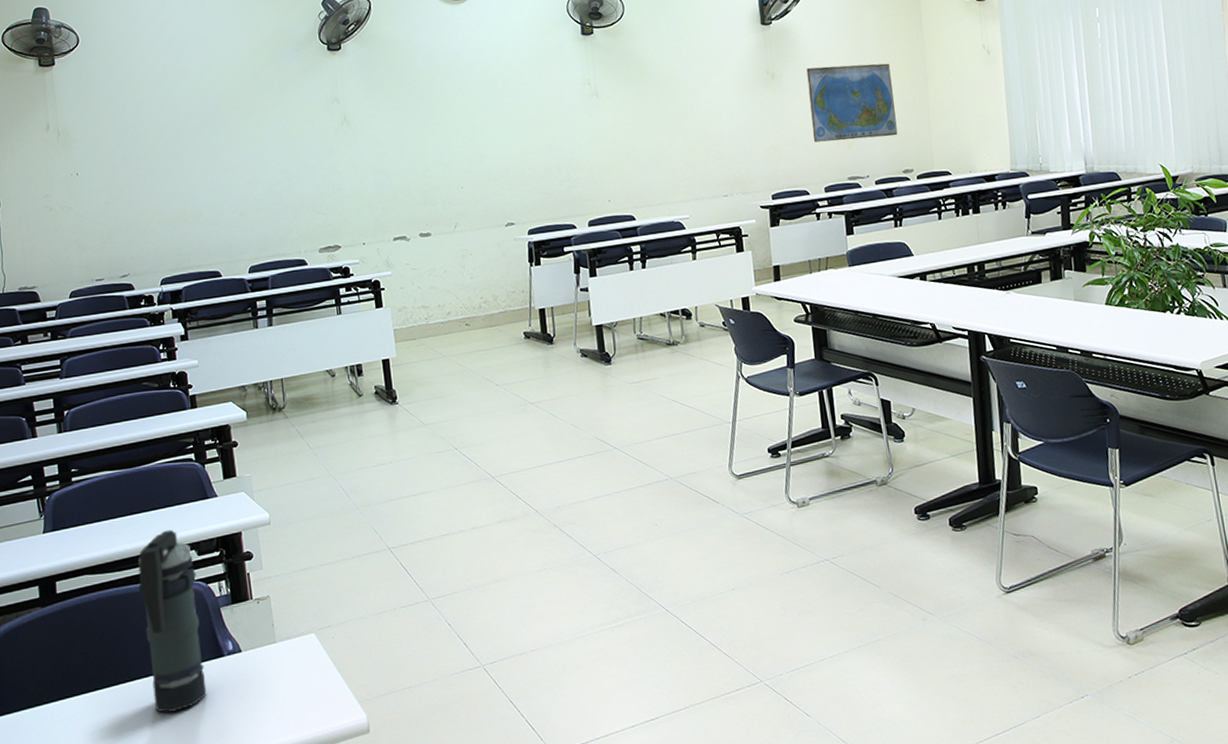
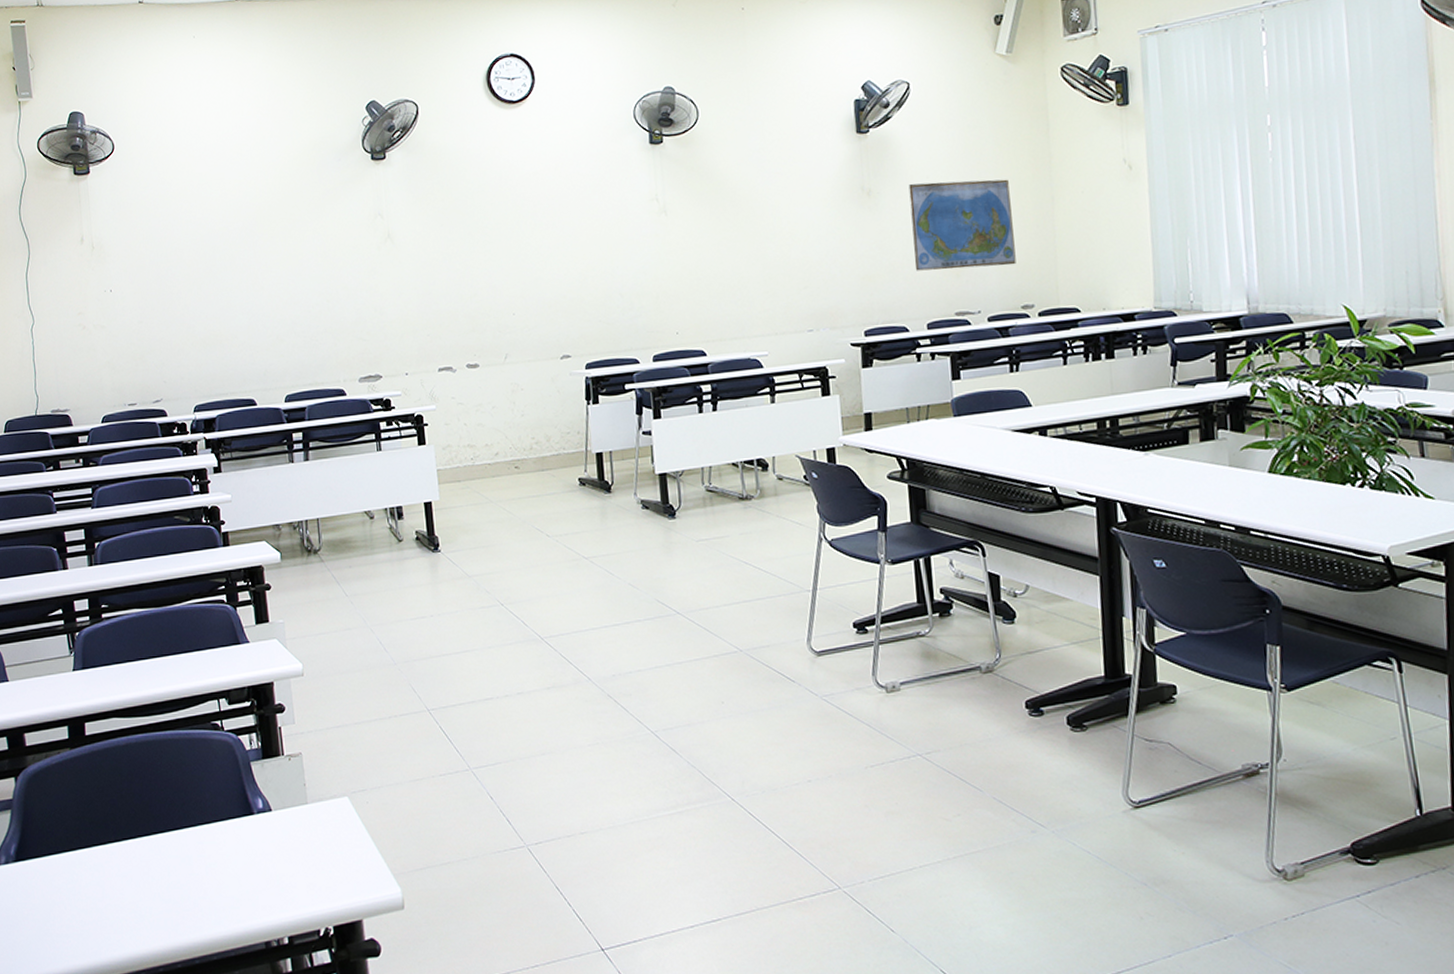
smoke grenade: present [138,529,207,713] -> none [167,675,236,869]

